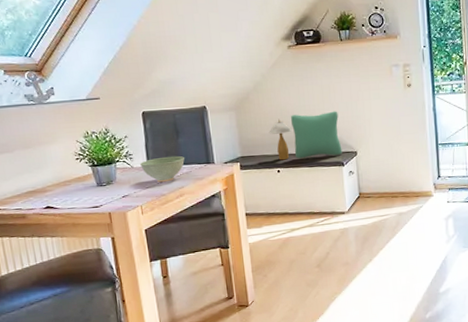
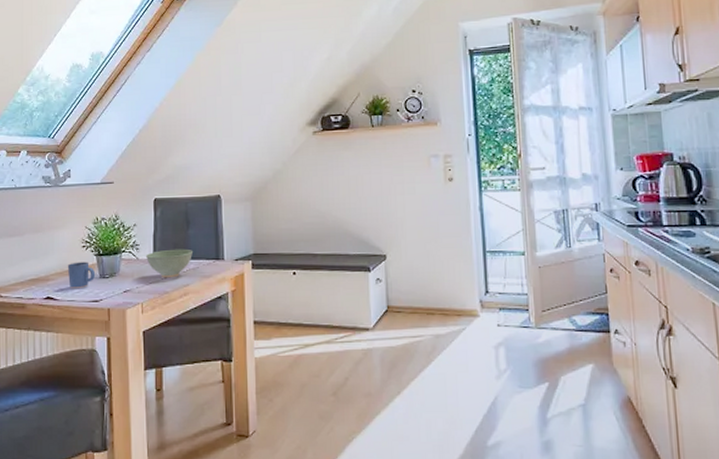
mug: none [63,172,93,198] -> present [67,261,96,289]
table lamp: present [269,118,292,161] -> none [286,212,313,261]
cushion: present [290,111,342,159] -> none [311,206,369,260]

